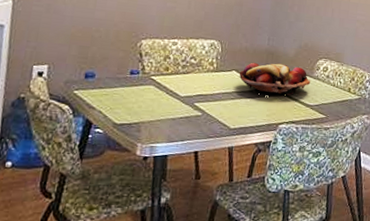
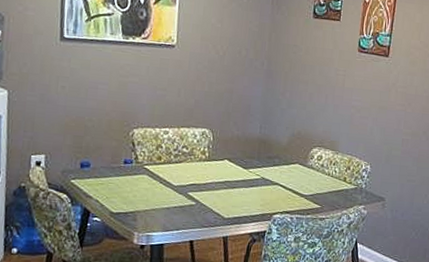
fruit basket: present [239,62,311,96] -> none [231,151,305,185]

